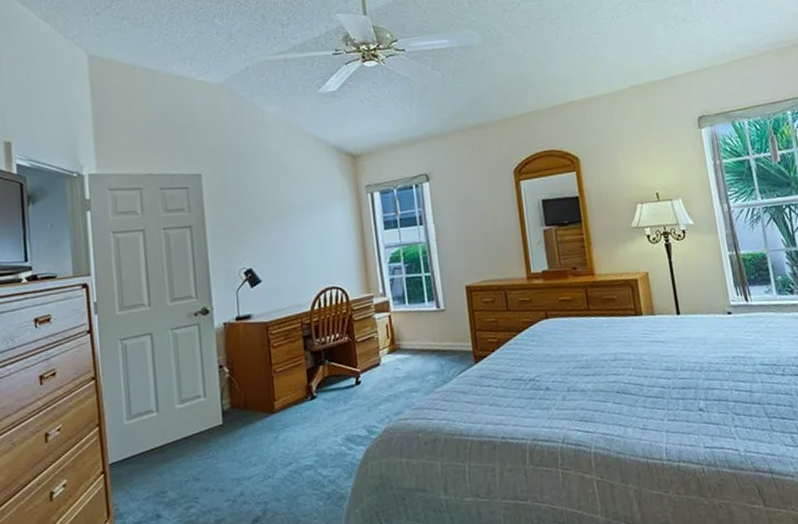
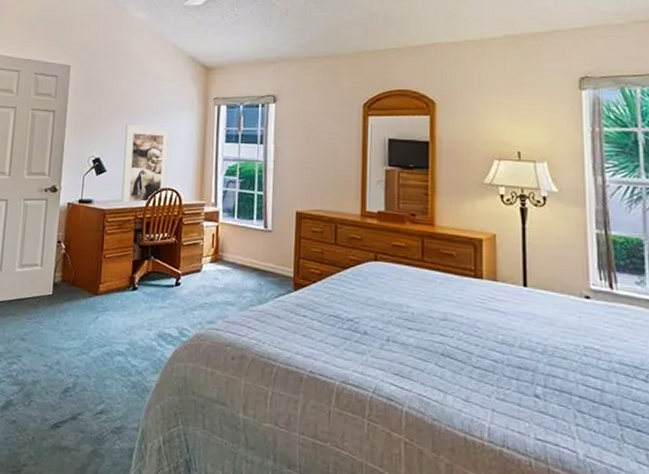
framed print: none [275,223,331,313] -> present [120,124,171,204]

